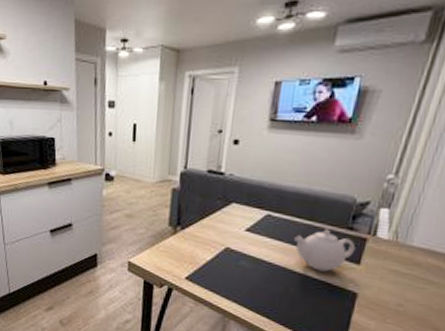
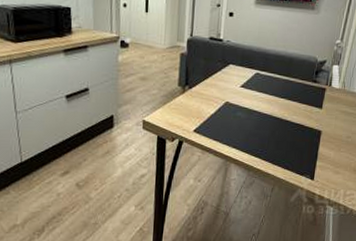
teapot: present [294,229,356,272] -> none [277,82,319,116]

